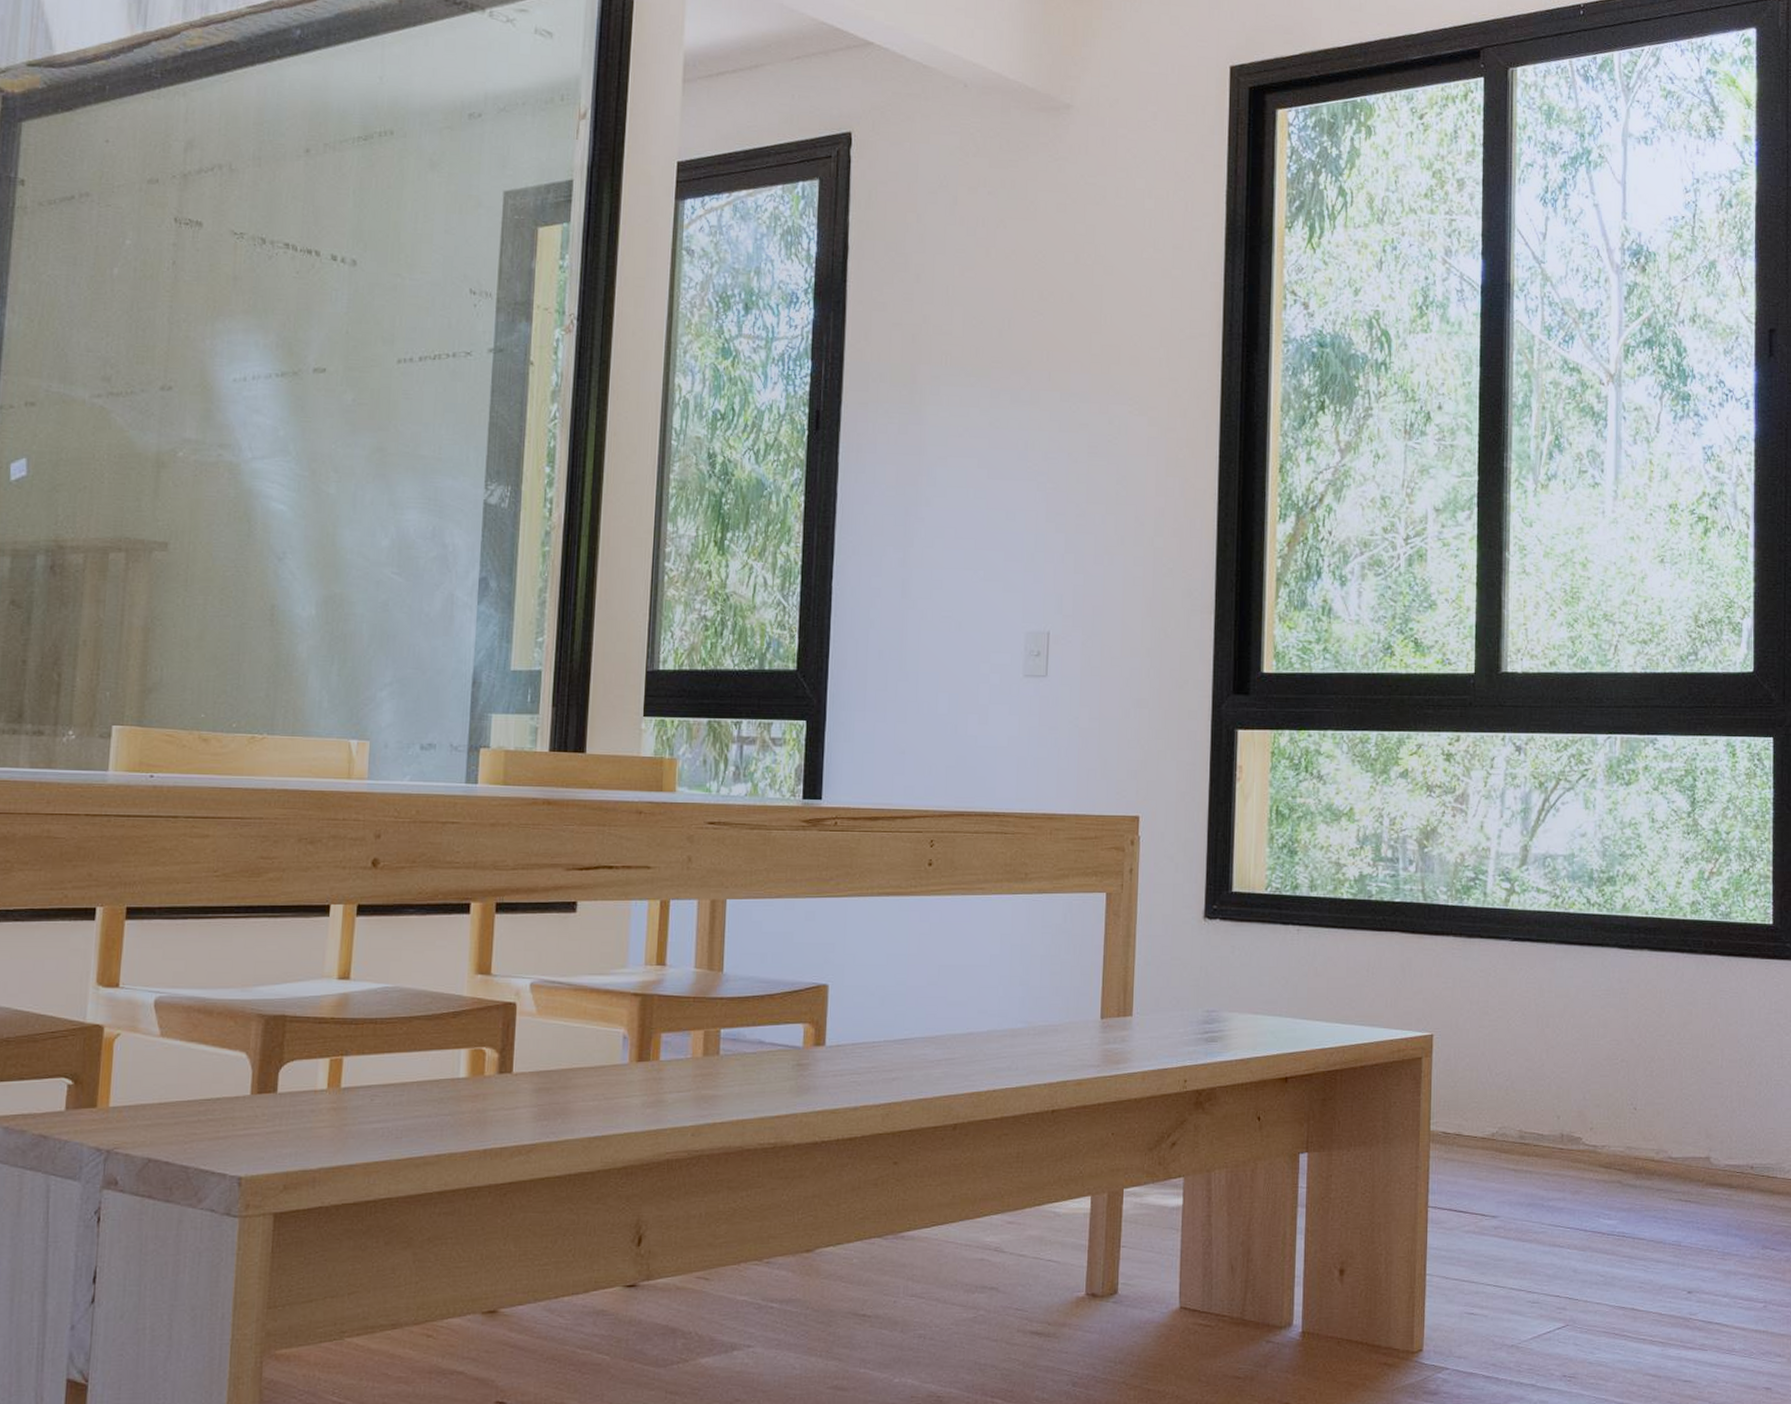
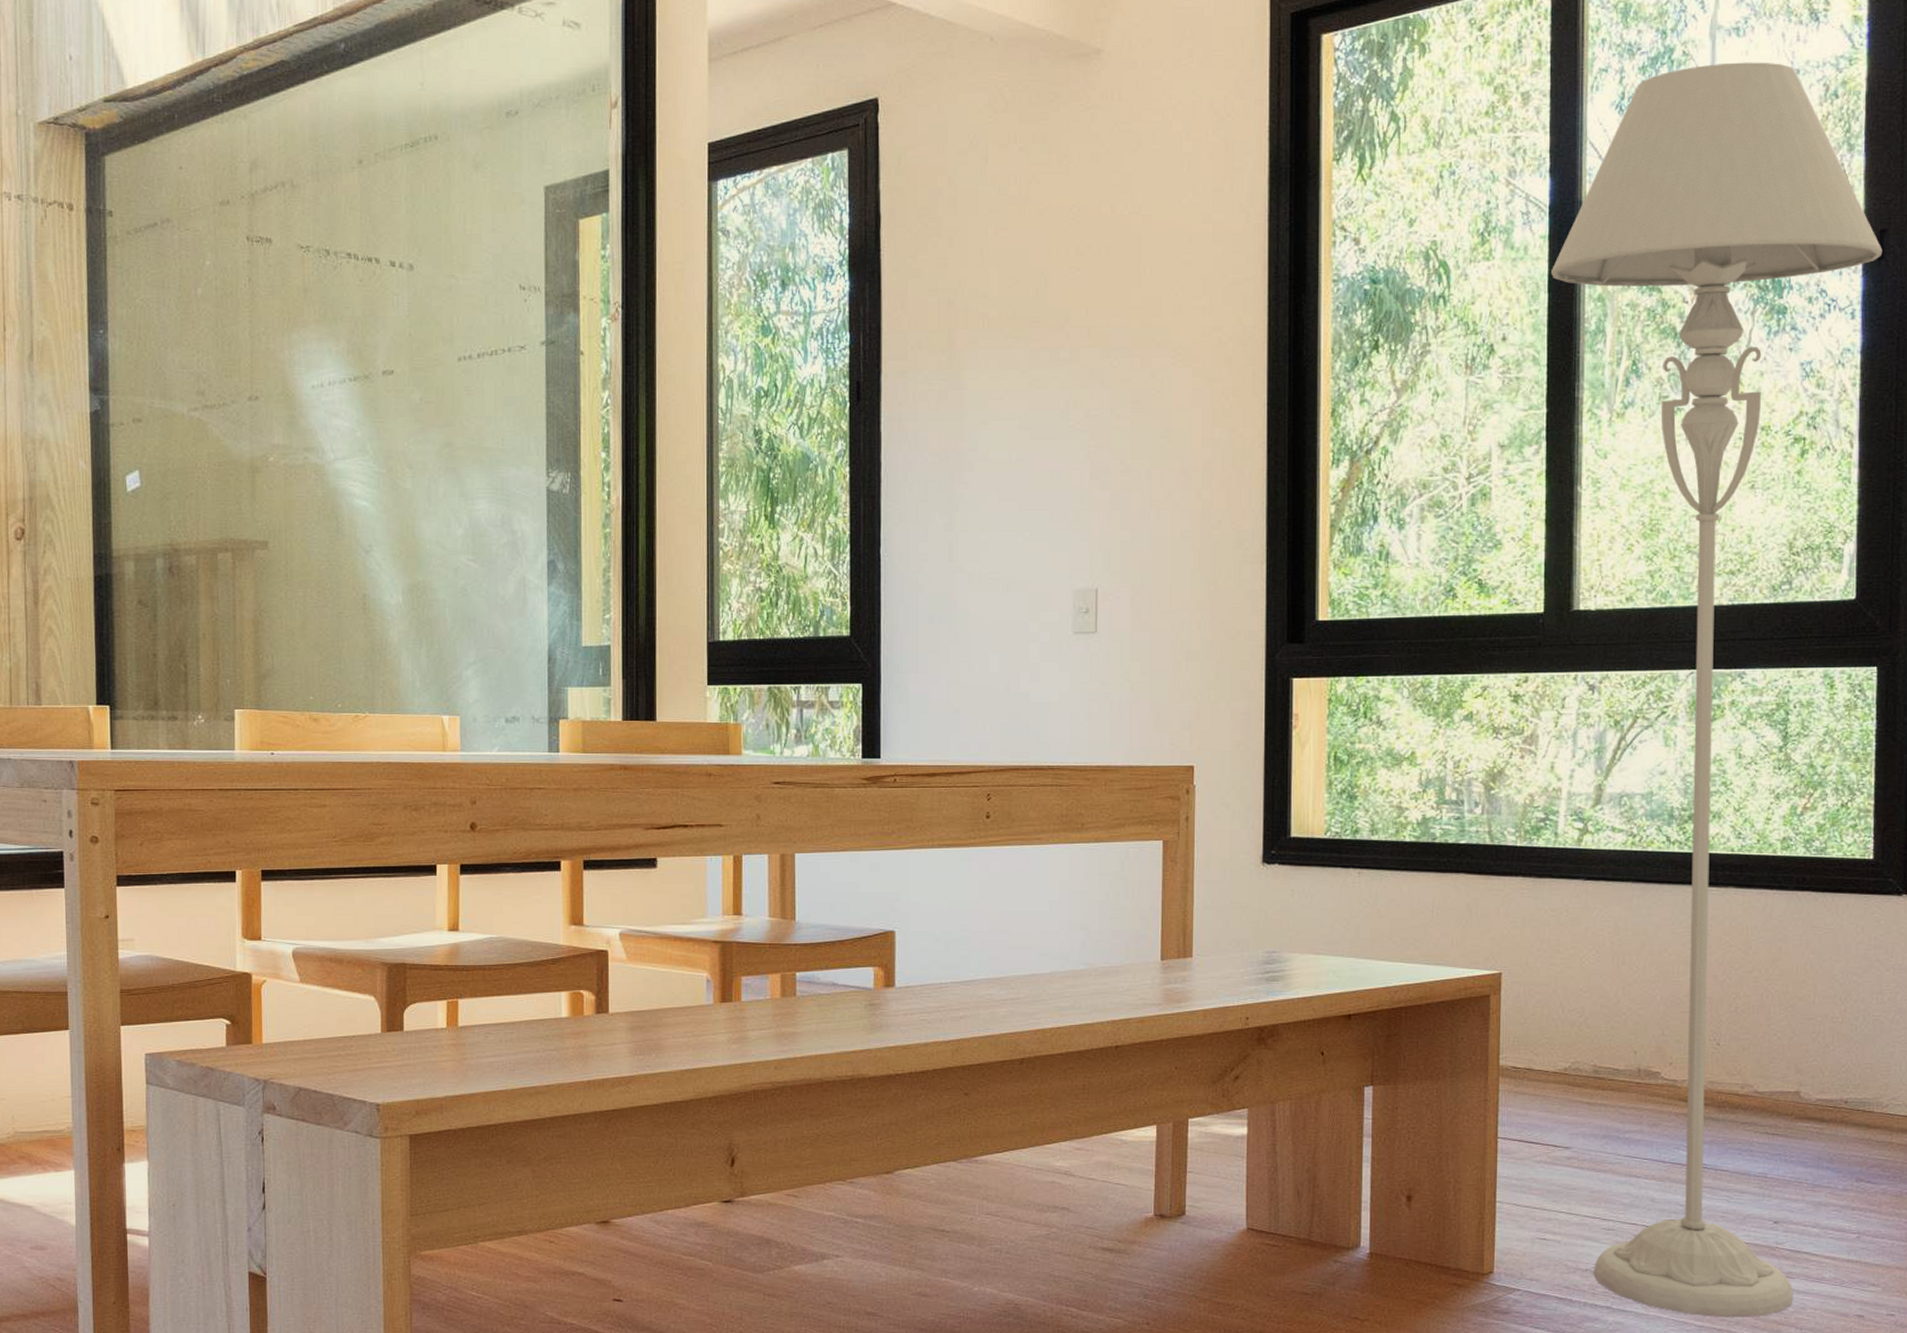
floor lamp: none [1482,167,1772,1394] -> present [1550,62,1883,1318]

